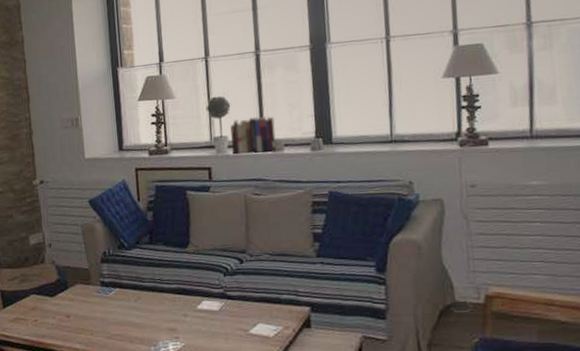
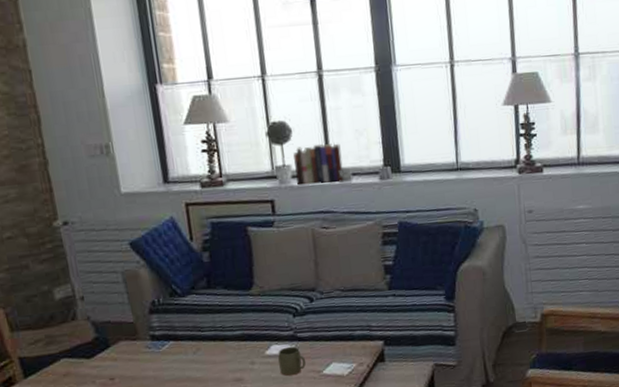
mug: none [208,303,234,331] -> present [277,346,306,376]

